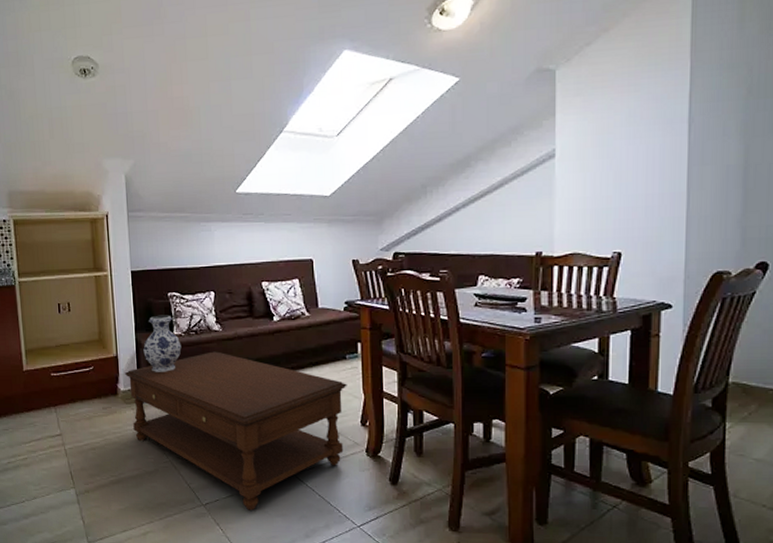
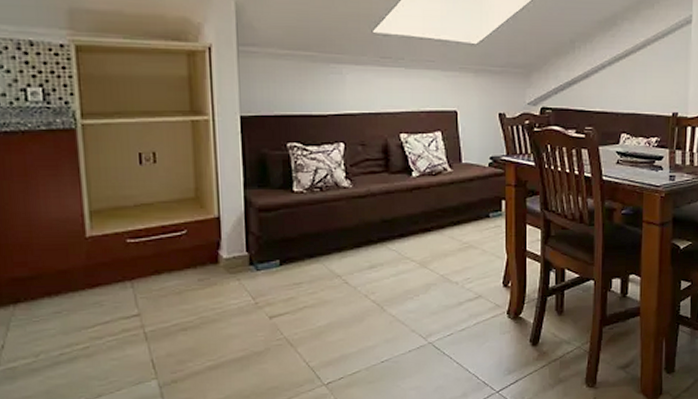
coffee table: present [124,351,347,511] -> none [228,210,490,386]
vase: present [143,315,182,372] -> none [254,168,303,235]

